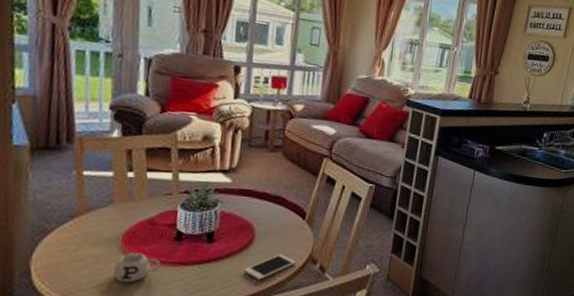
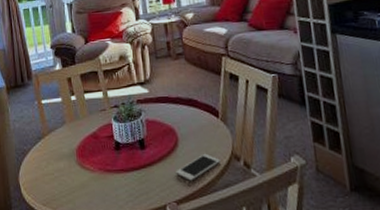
mug: present [112,253,161,283] -> none [74,164,109,191]

